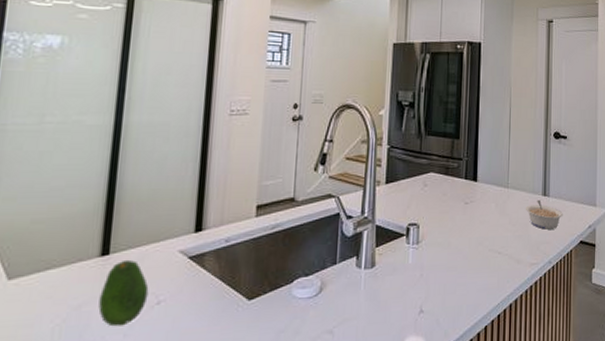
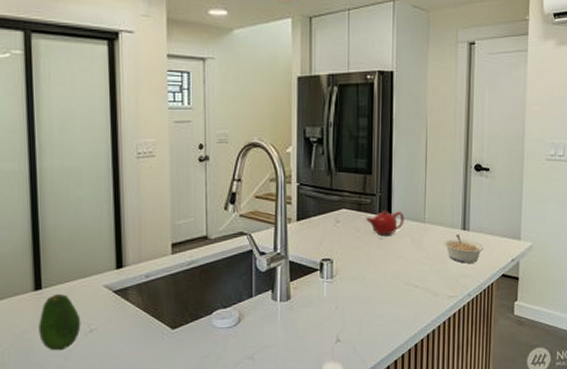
teapot: none [453,174,489,200] -> present [366,210,405,236]

